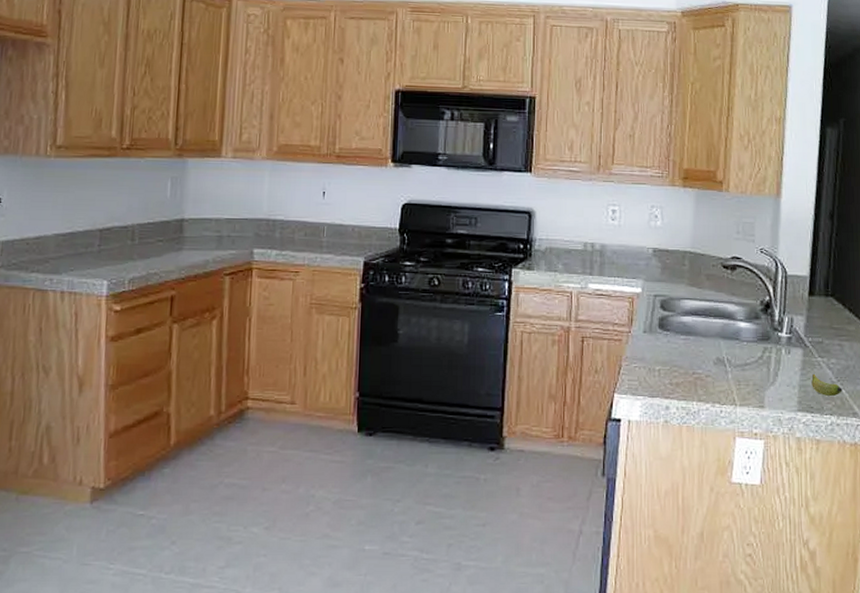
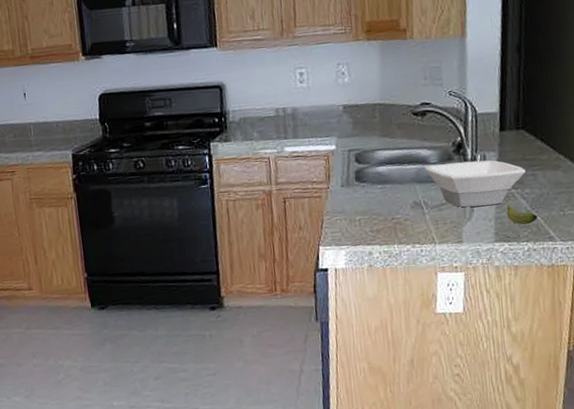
bowl: none [731,321,832,372] -> present [425,160,526,208]

